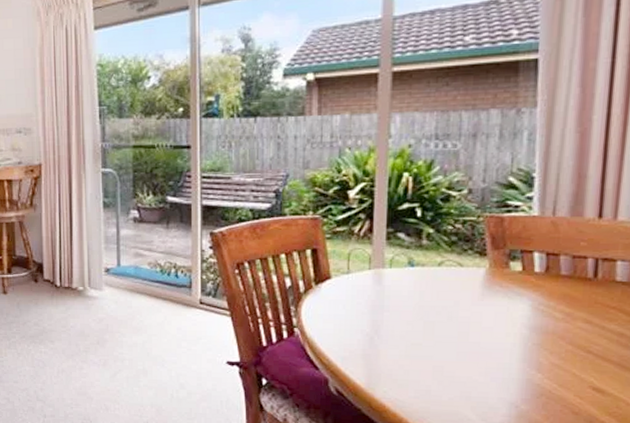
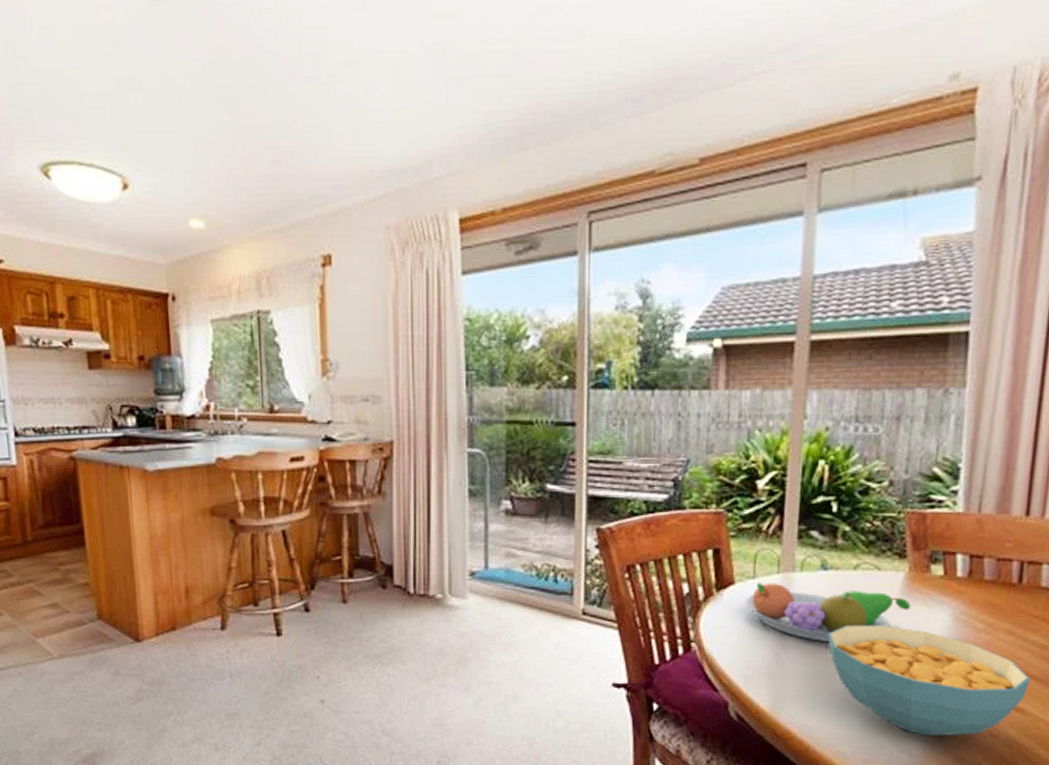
fruit bowl: none [341,277,493,328] -> present [745,582,911,641]
cereal bowl: none [416,313,609,413] -> present [827,624,1031,736]

